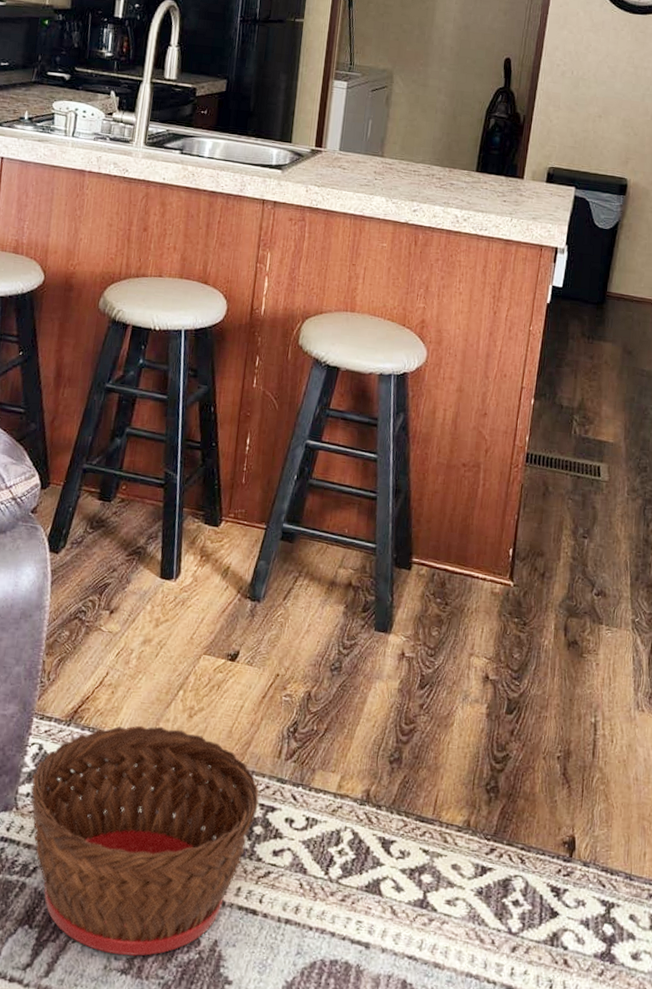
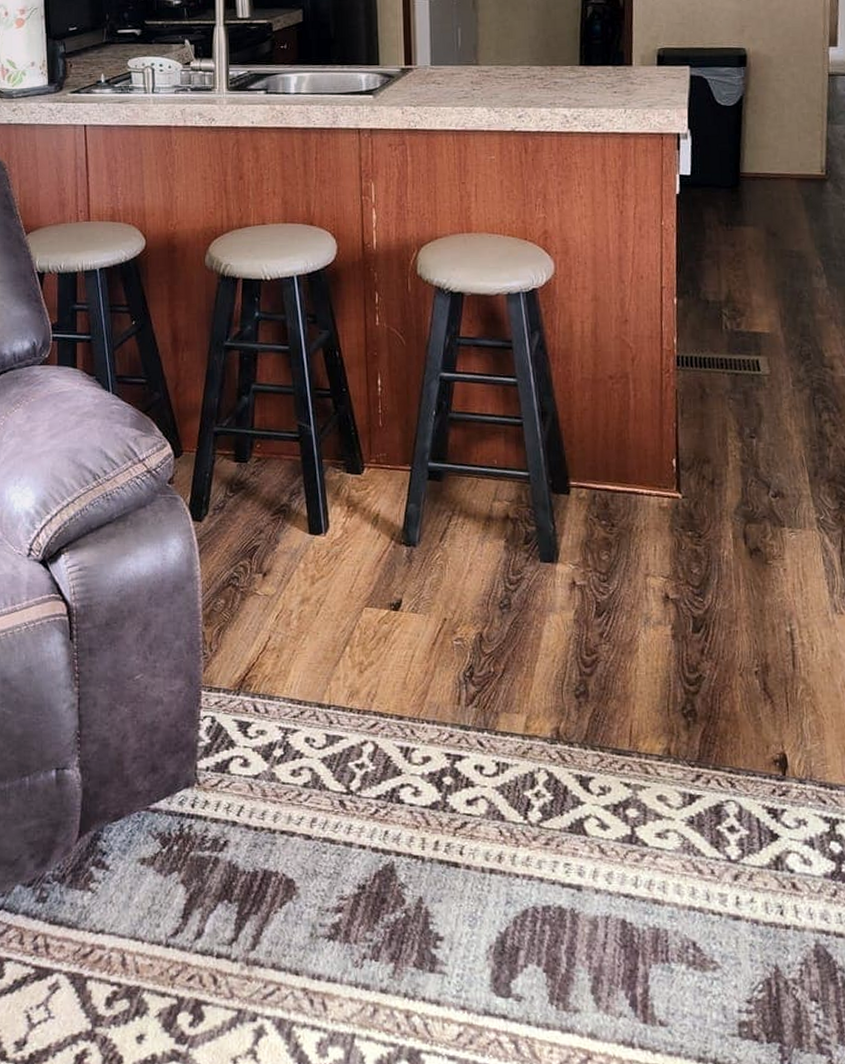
basket: present [30,725,259,956] -> none [209,685,444,922]

